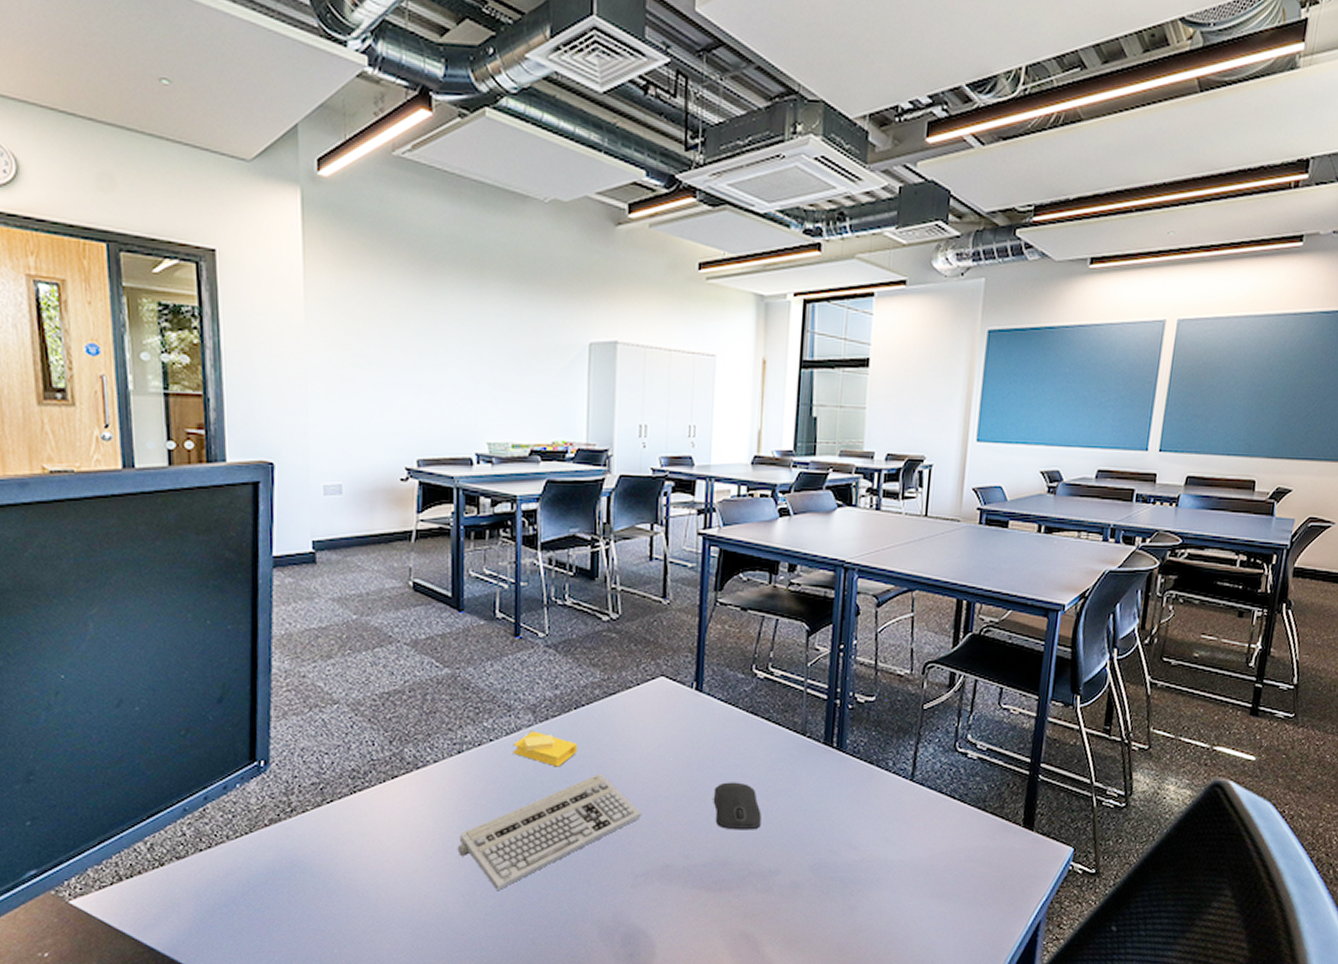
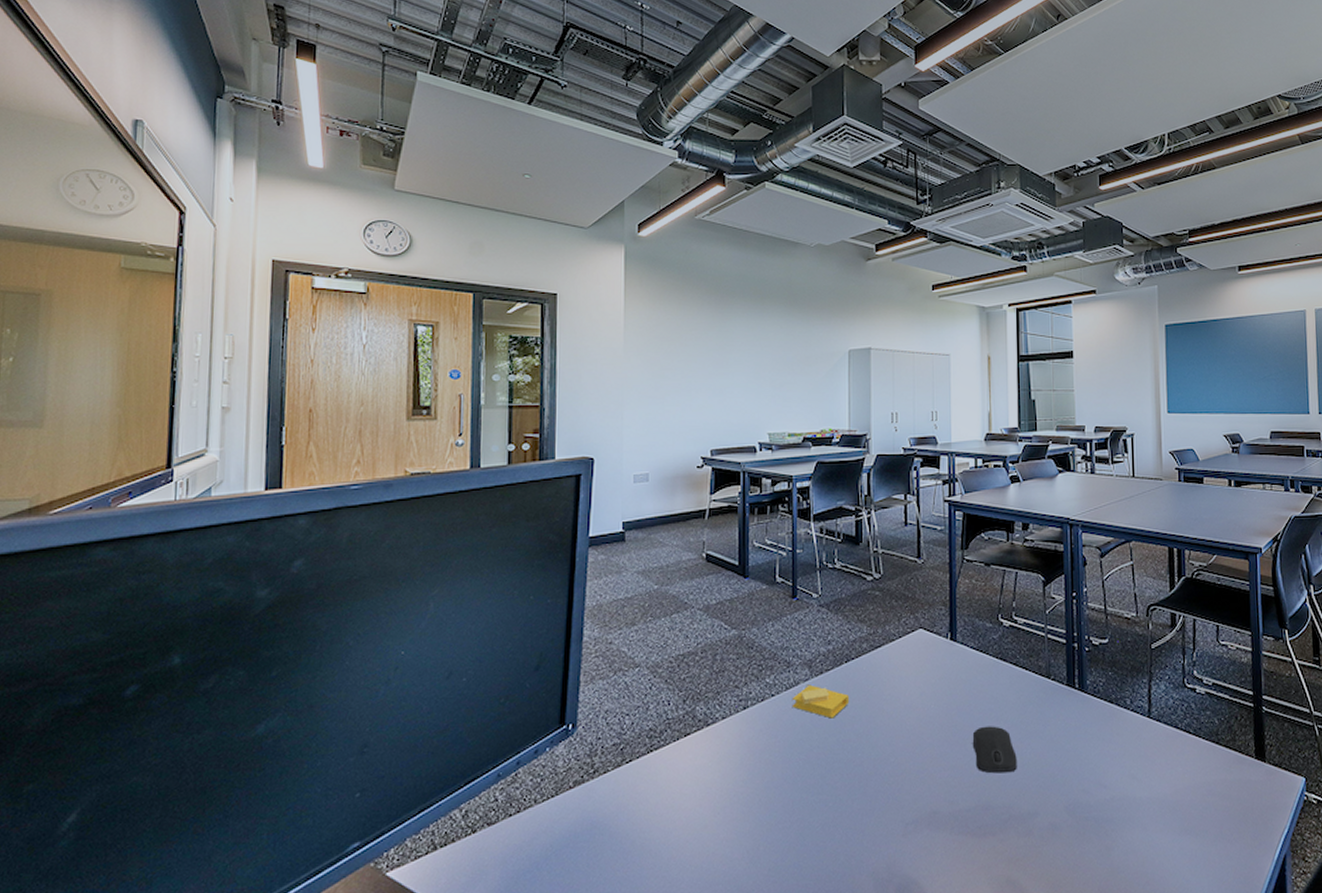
computer keyboard: present [457,773,641,890] -> none [742,723,908,844]

